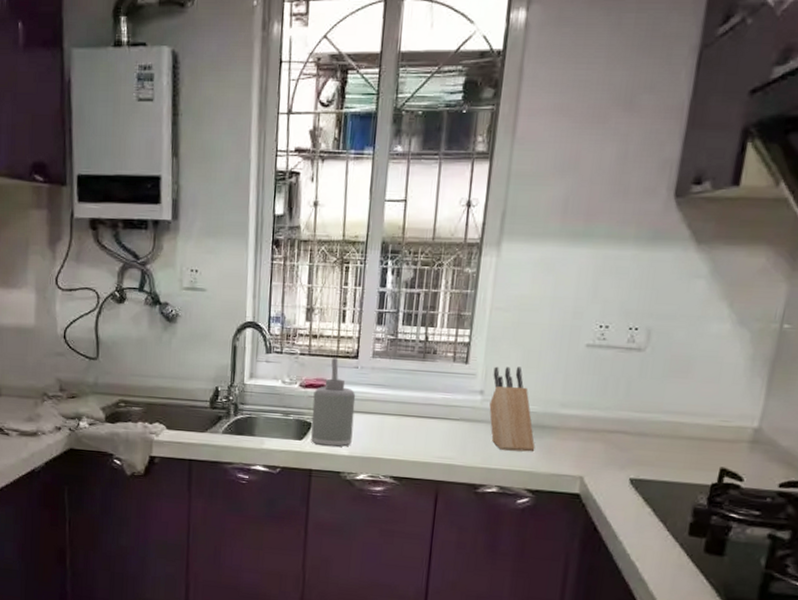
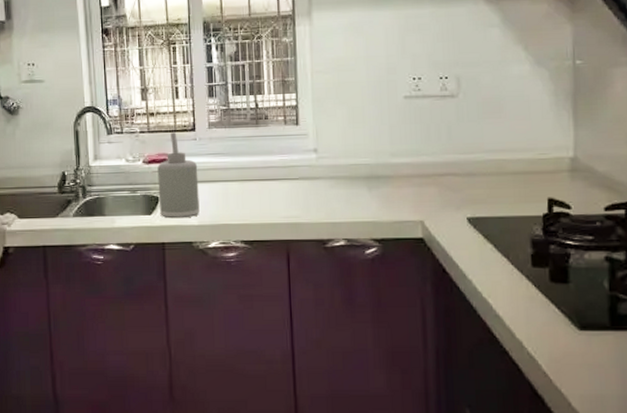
knife block: present [489,366,535,452] -> none [323,123,374,203]

